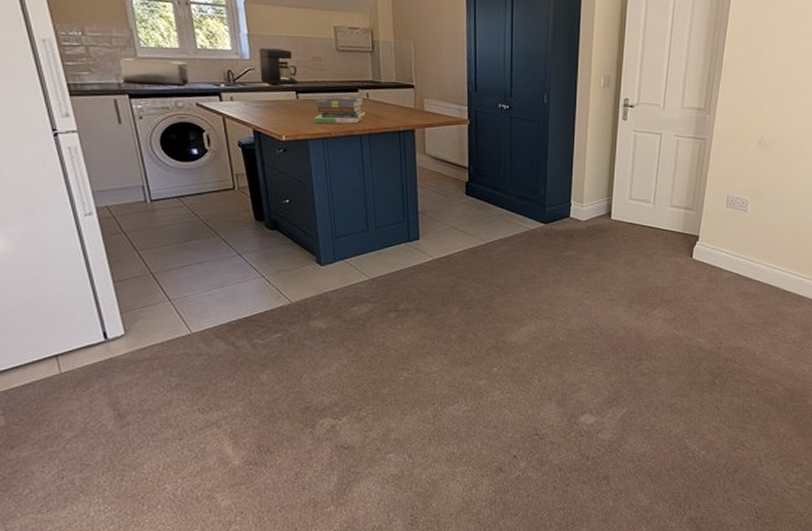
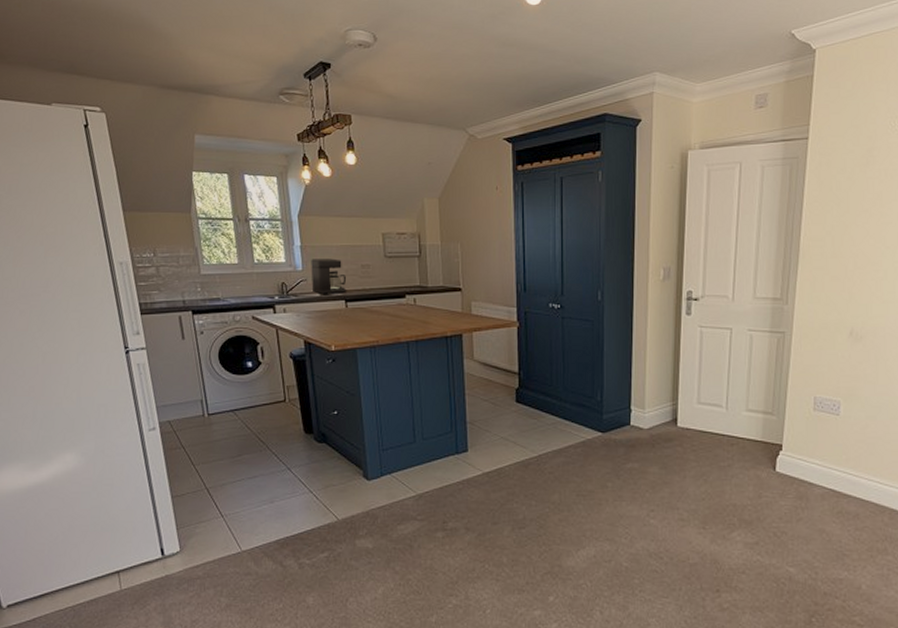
toaster: present [119,57,190,86] -> none [184,275,247,301]
books: present [312,96,366,124] -> none [361,303,413,332]

